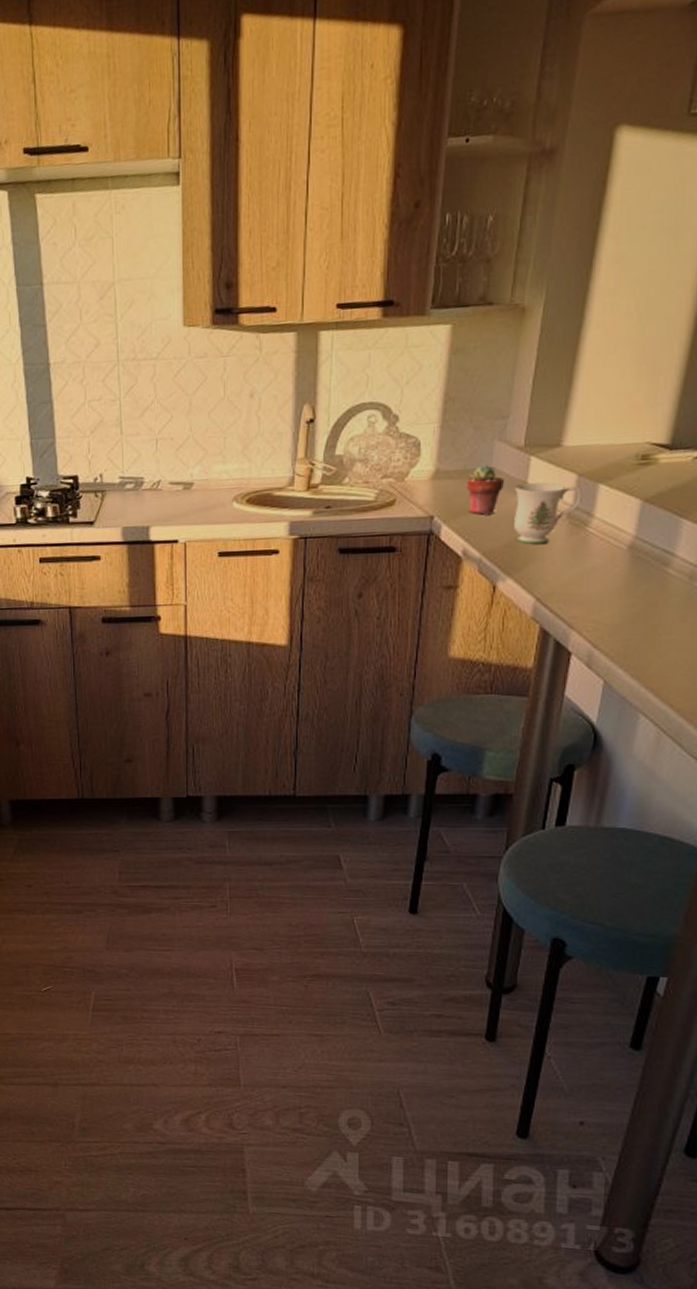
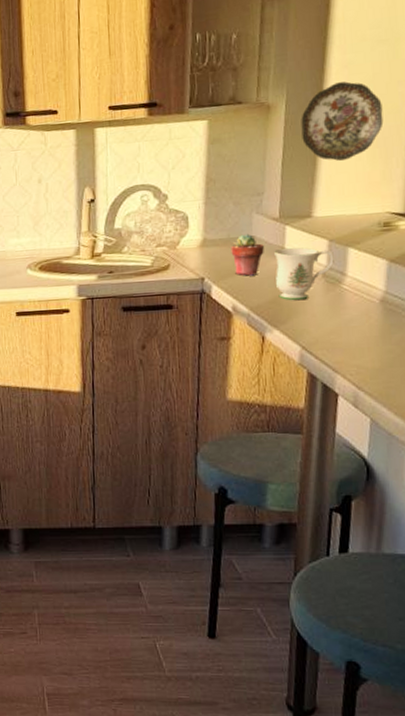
decorative plate: none [559,280,656,379] -> present [301,81,384,161]

